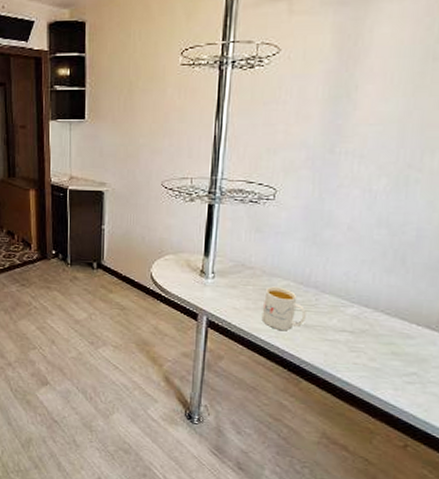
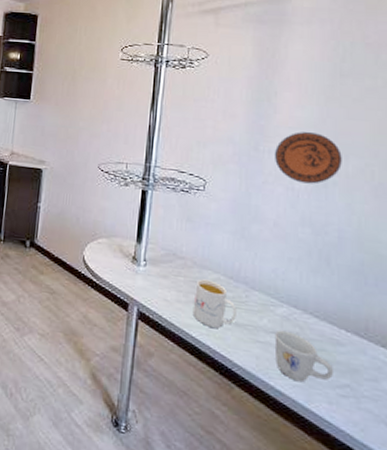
mug: none [343,328,402,373] -> present [274,330,334,383]
decorative plate: none [352,128,428,184] -> present [275,132,342,184]

